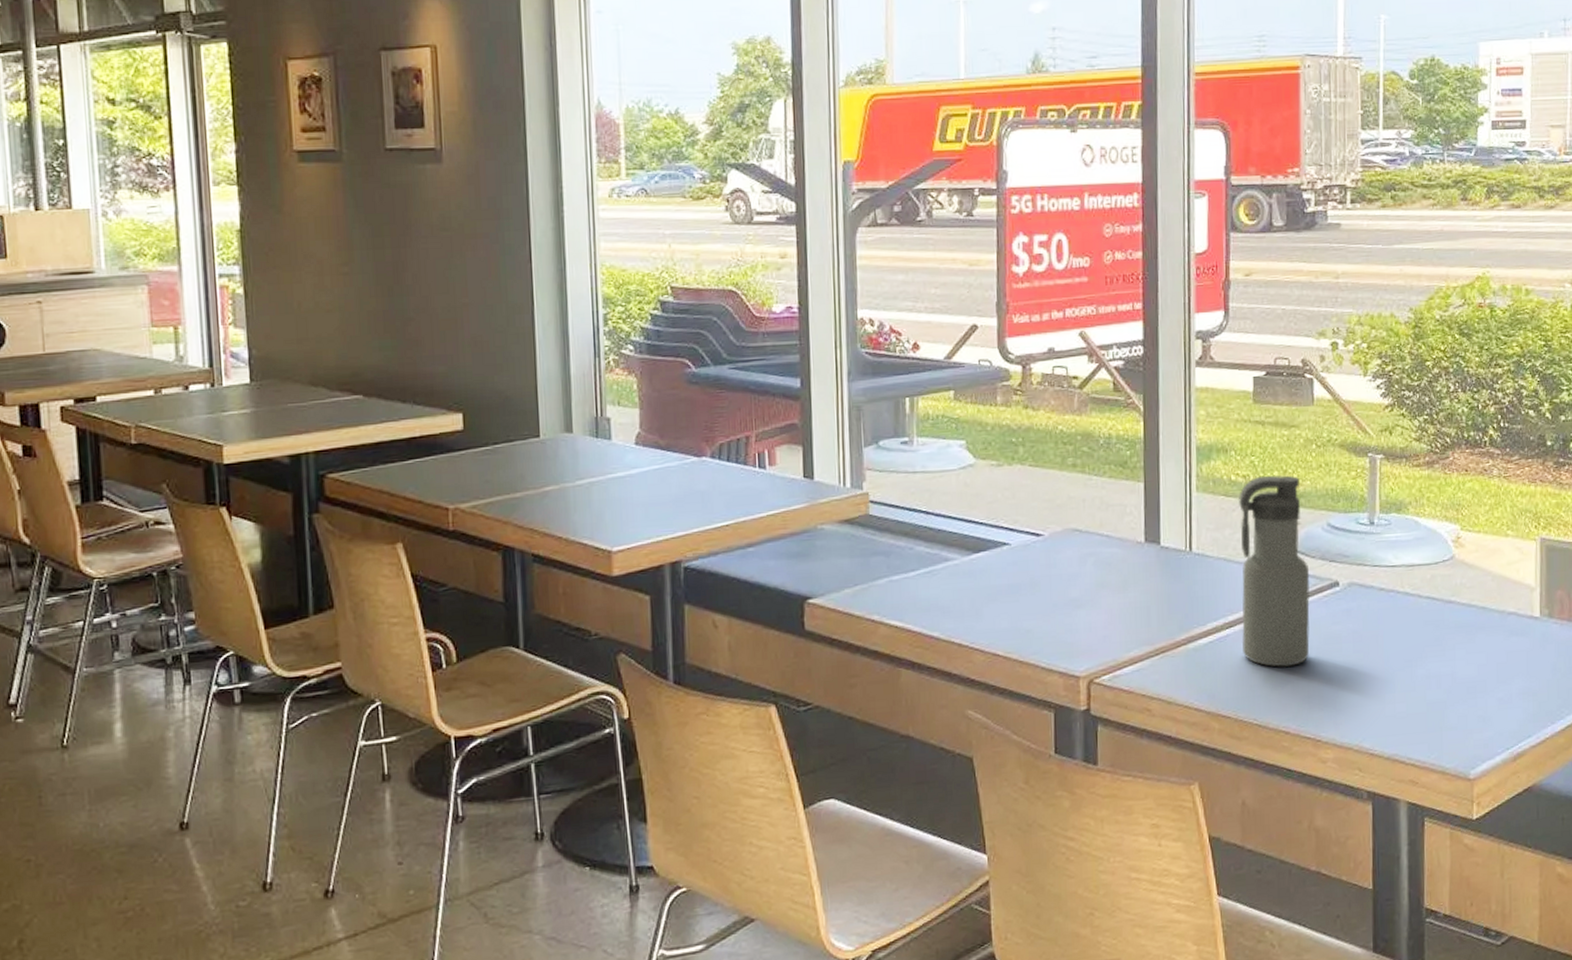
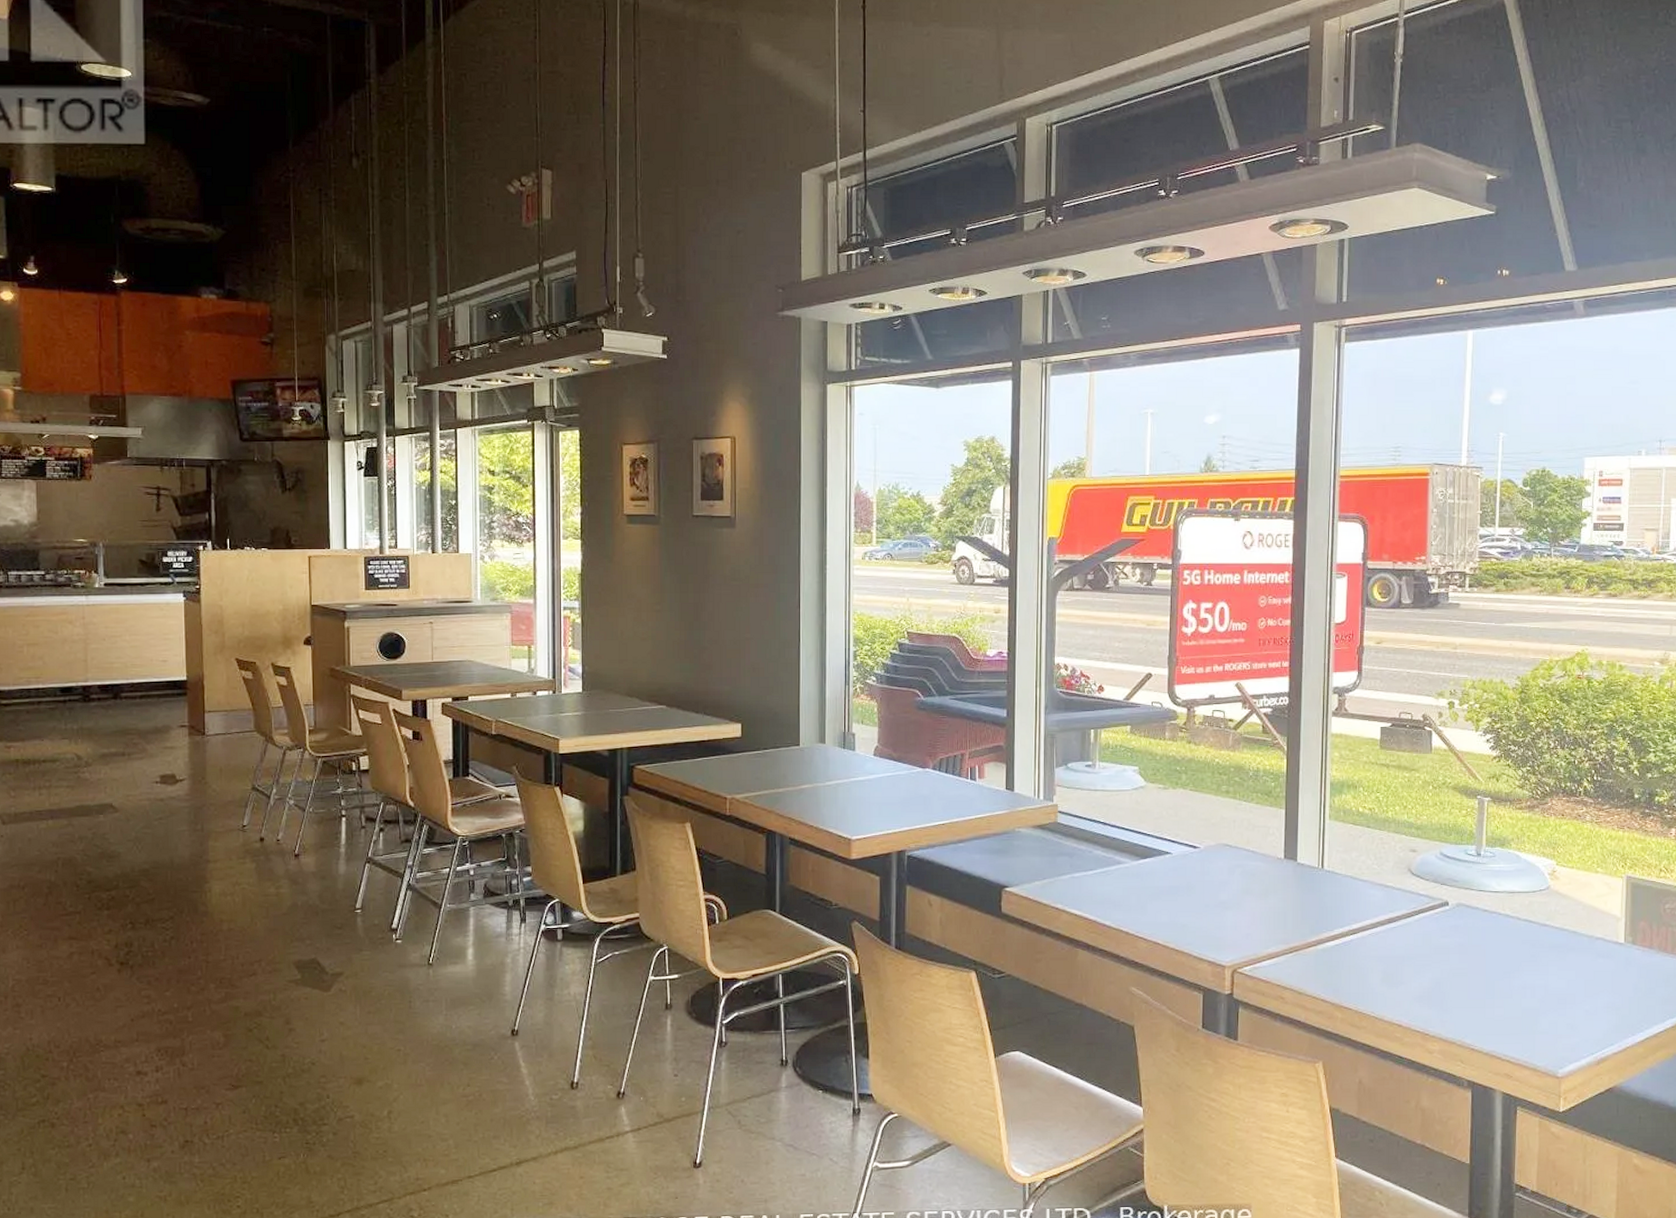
water bottle: present [1239,475,1310,667] -> none [1363,809,1424,970]

